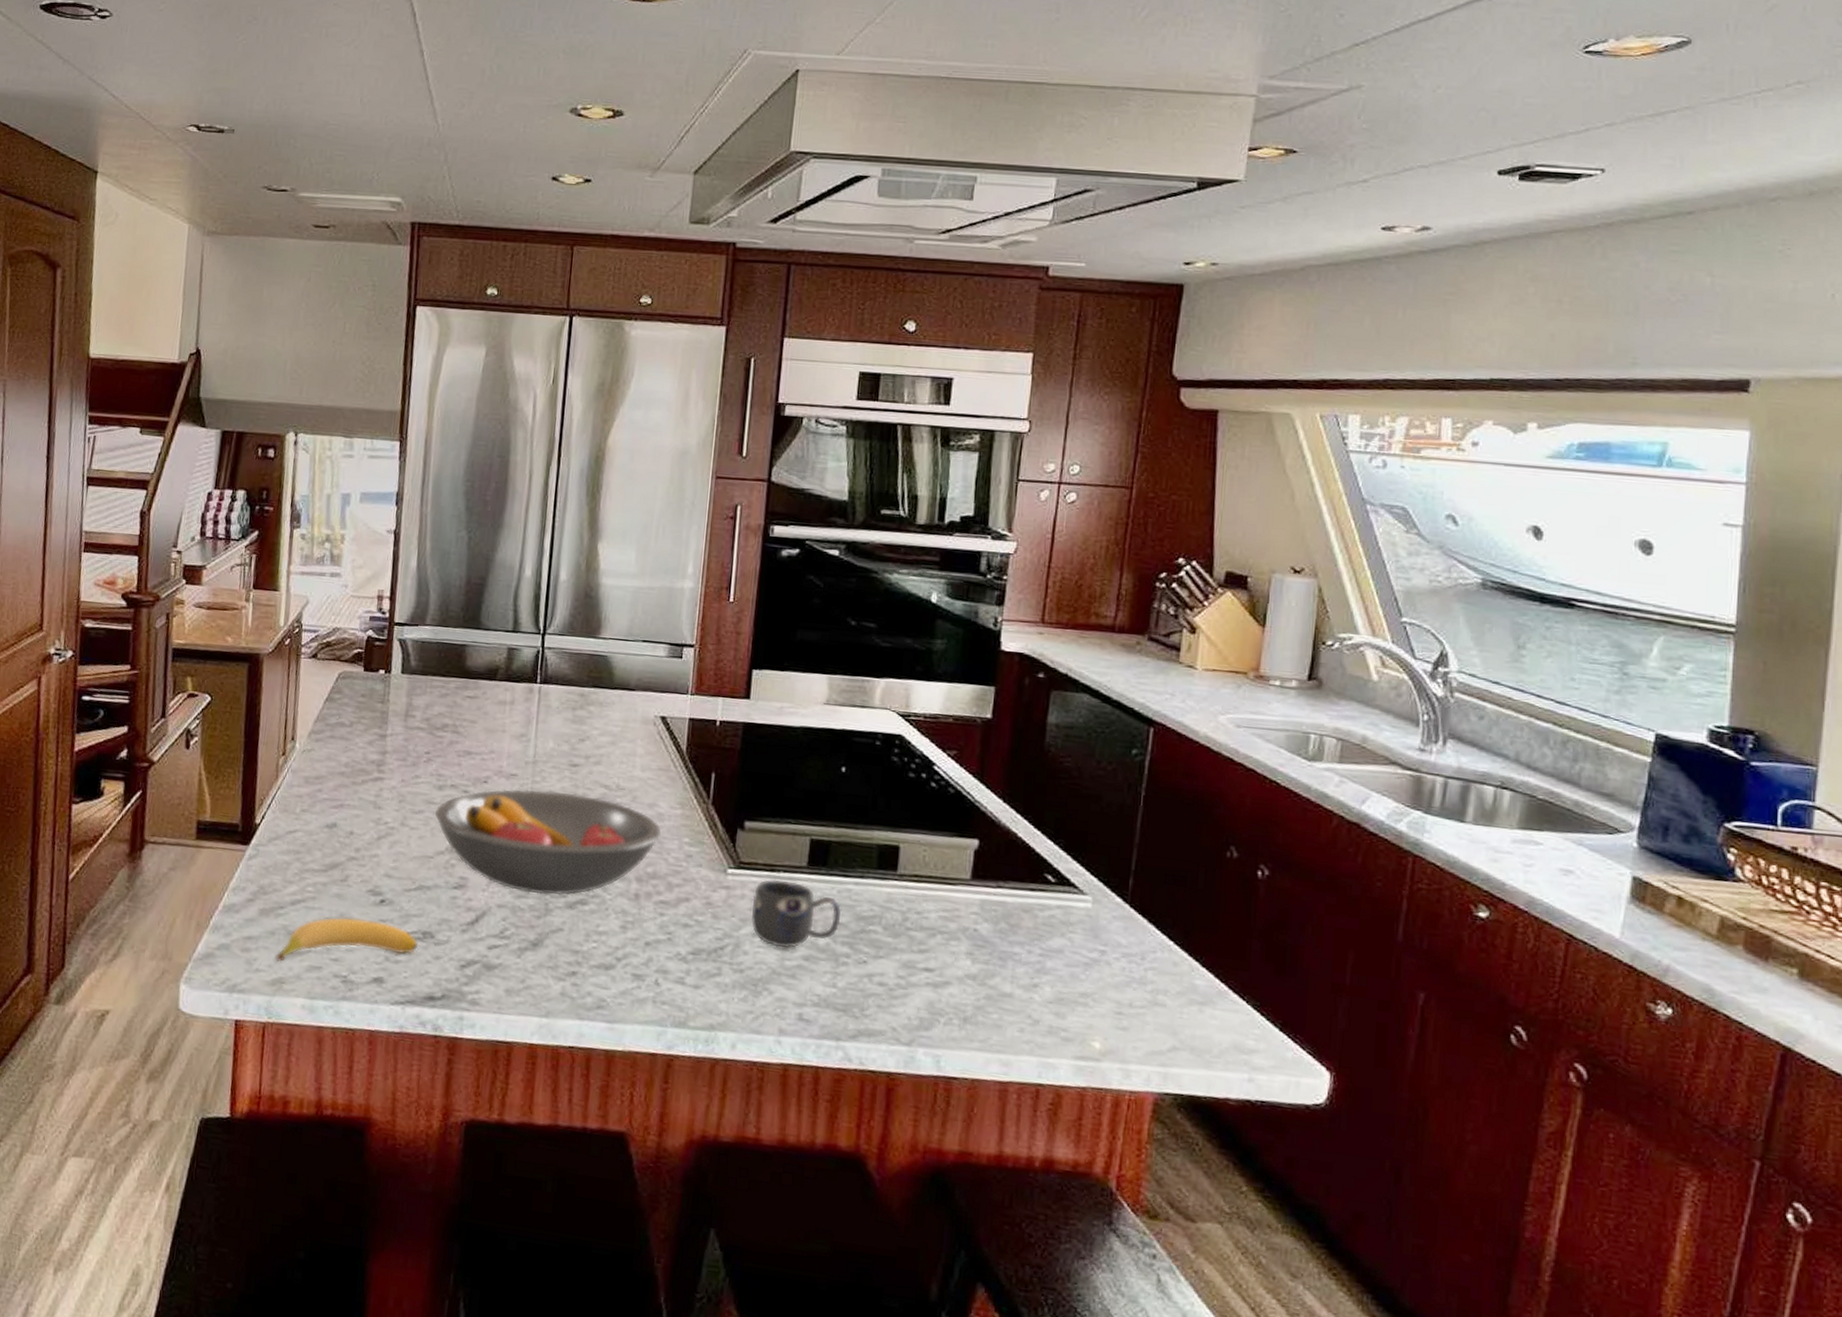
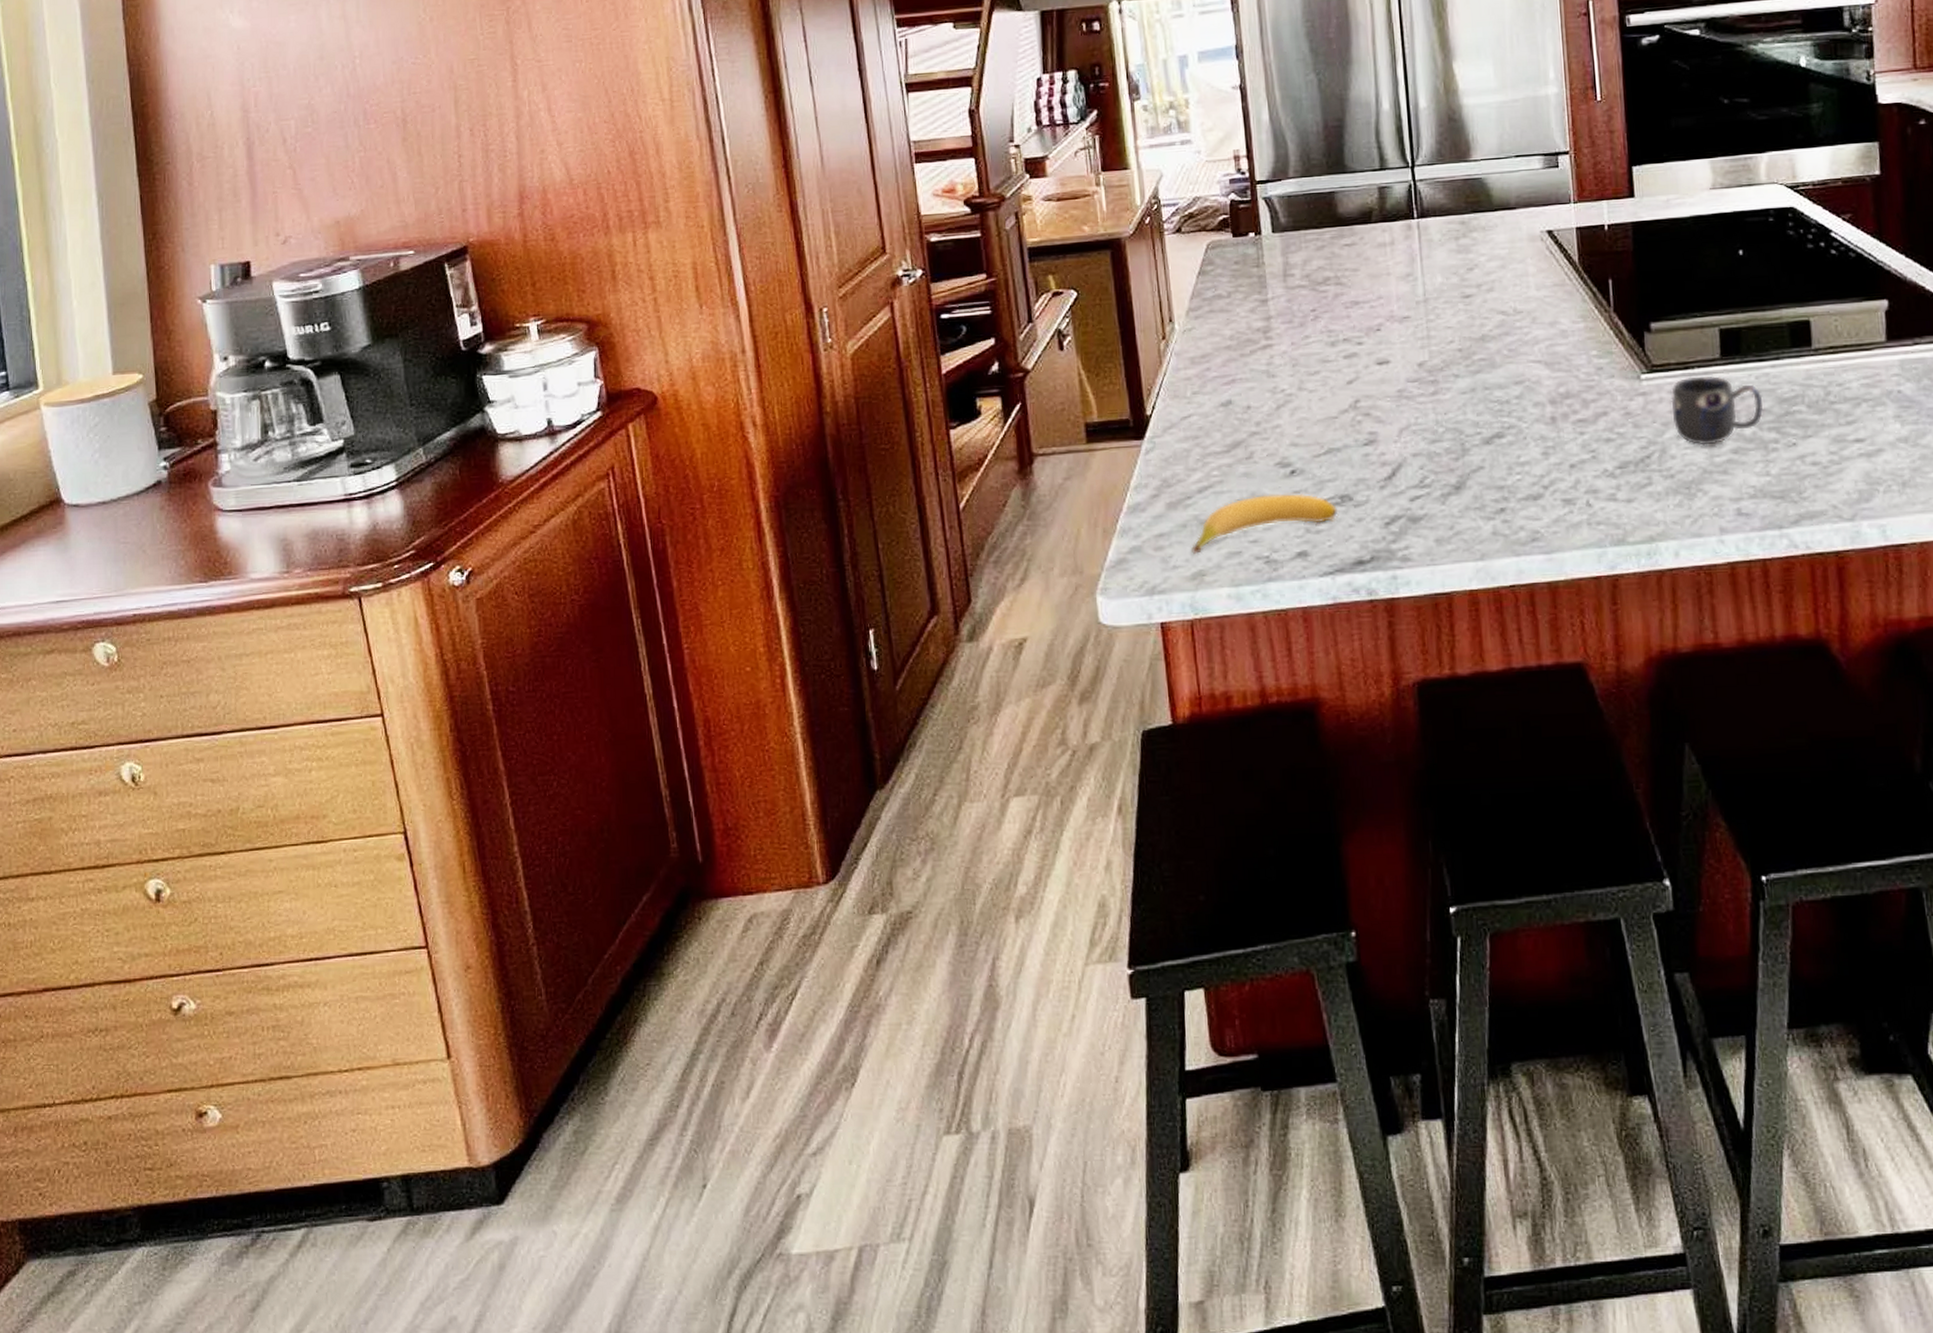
fruit bowl: present [435,789,662,896] -> none [1332,325,1568,436]

